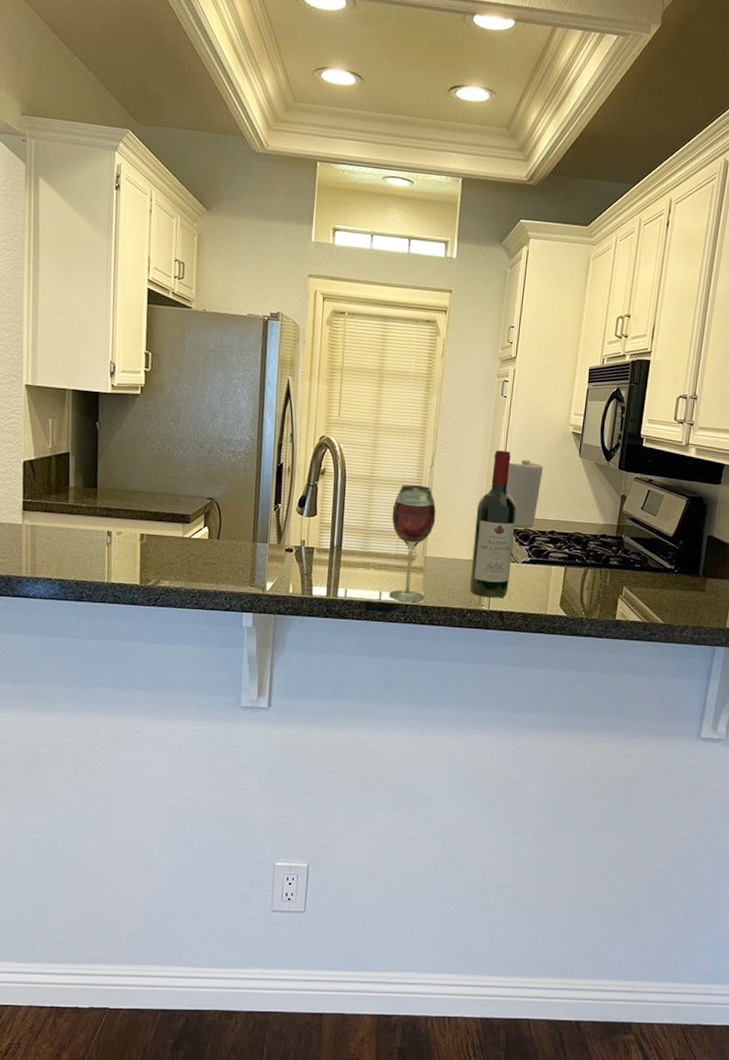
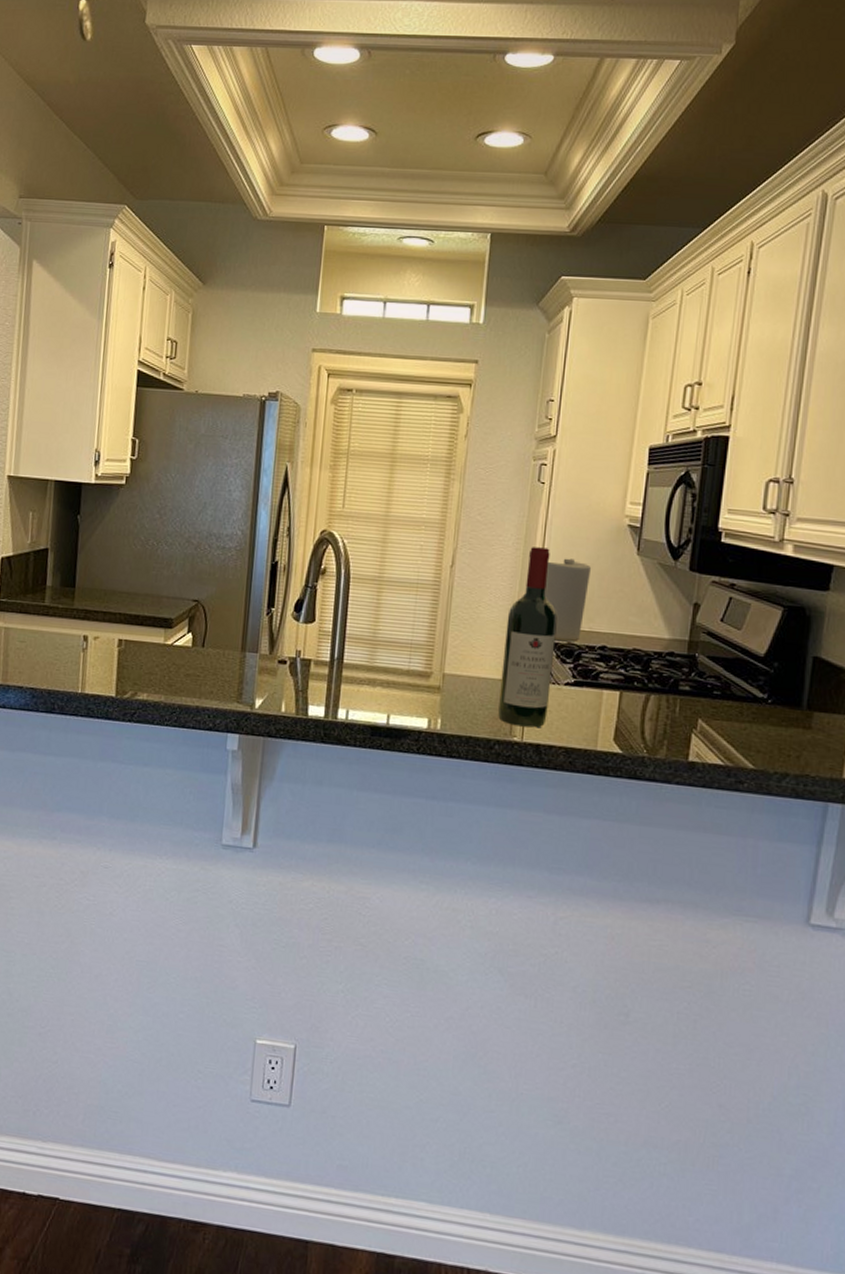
wineglass: present [389,485,436,602] -> none [398,587,458,729]

